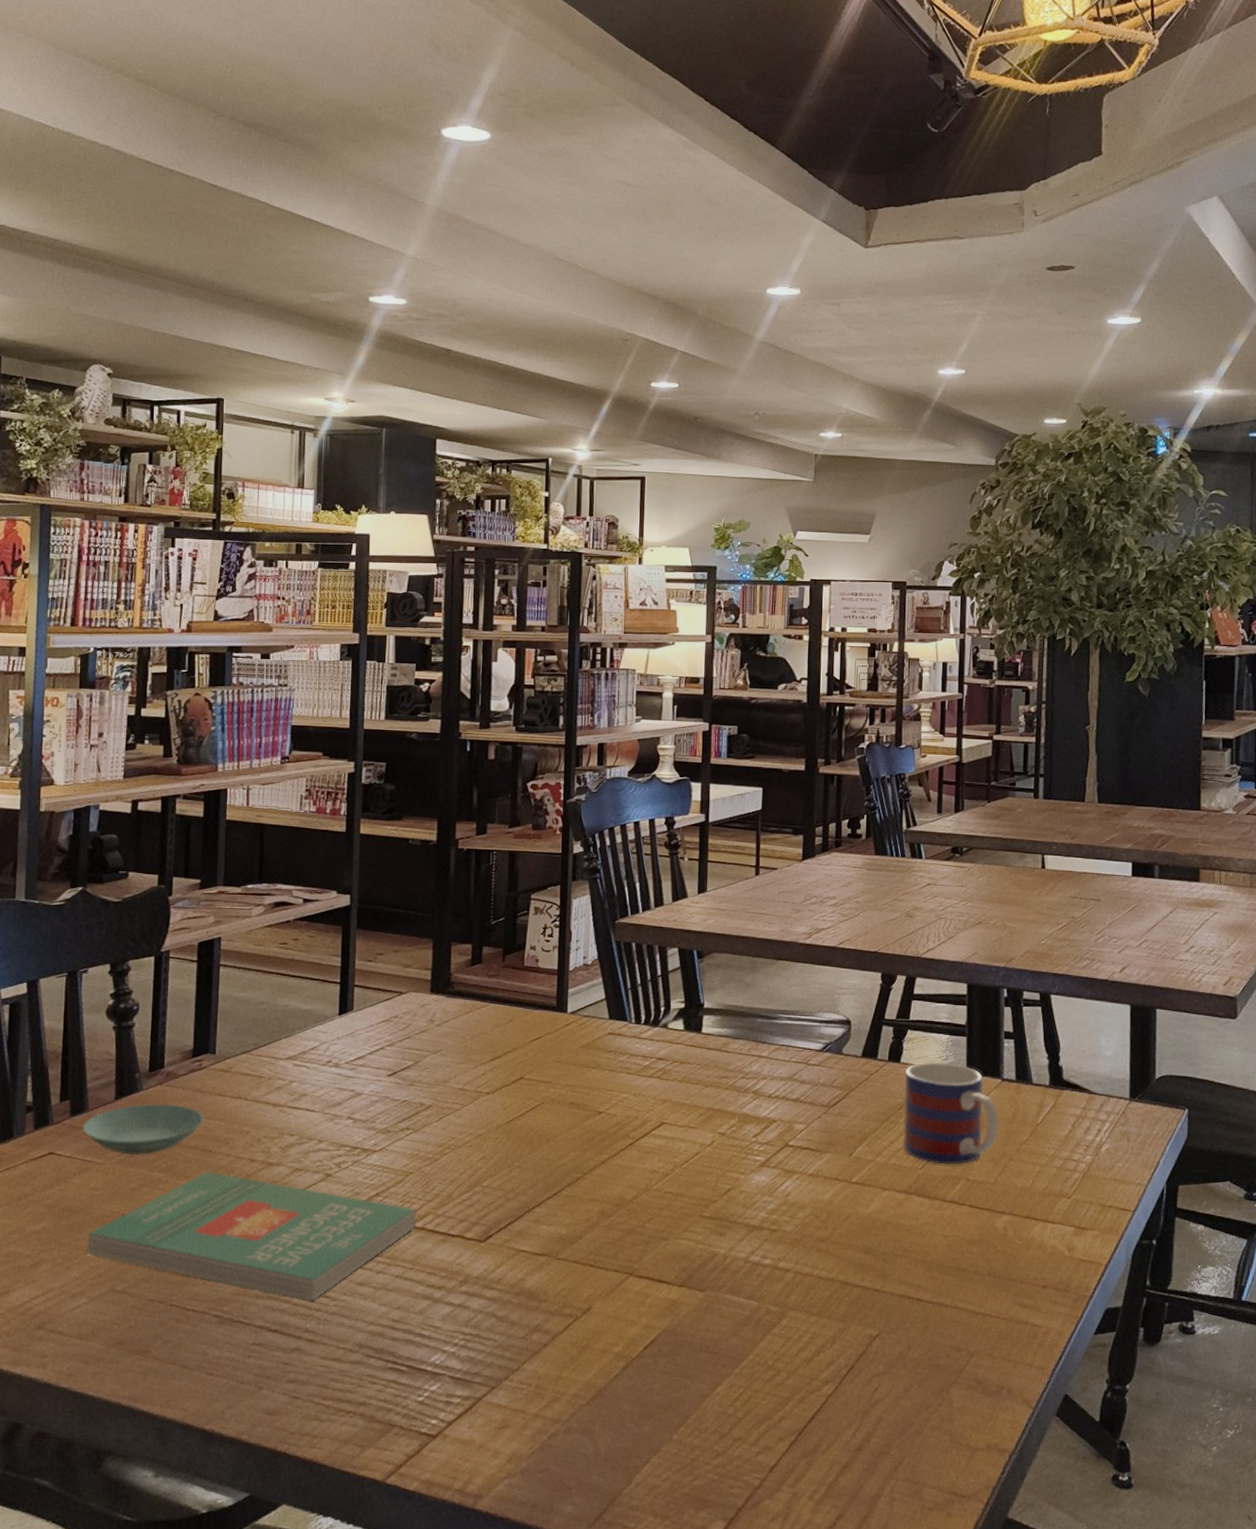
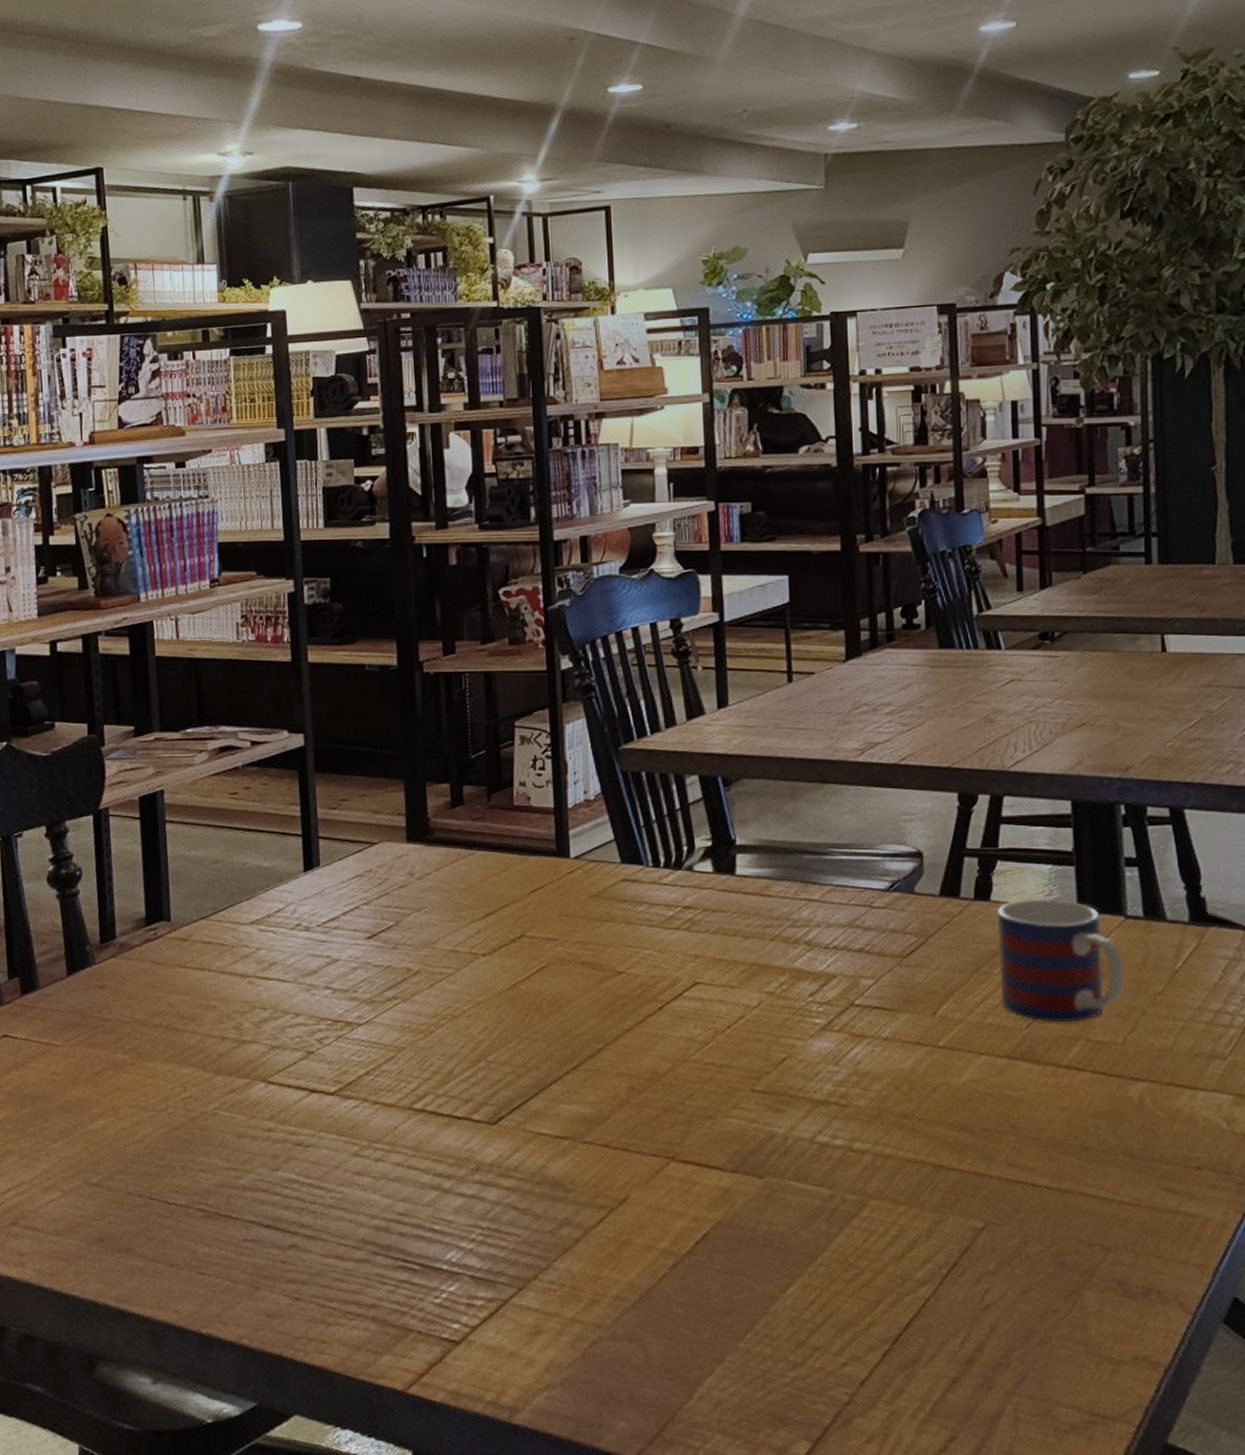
saucer: present [82,1104,204,1155] -> none [35,978,166,1036]
book: present [86,1171,417,1302] -> none [54,1052,415,1194]

